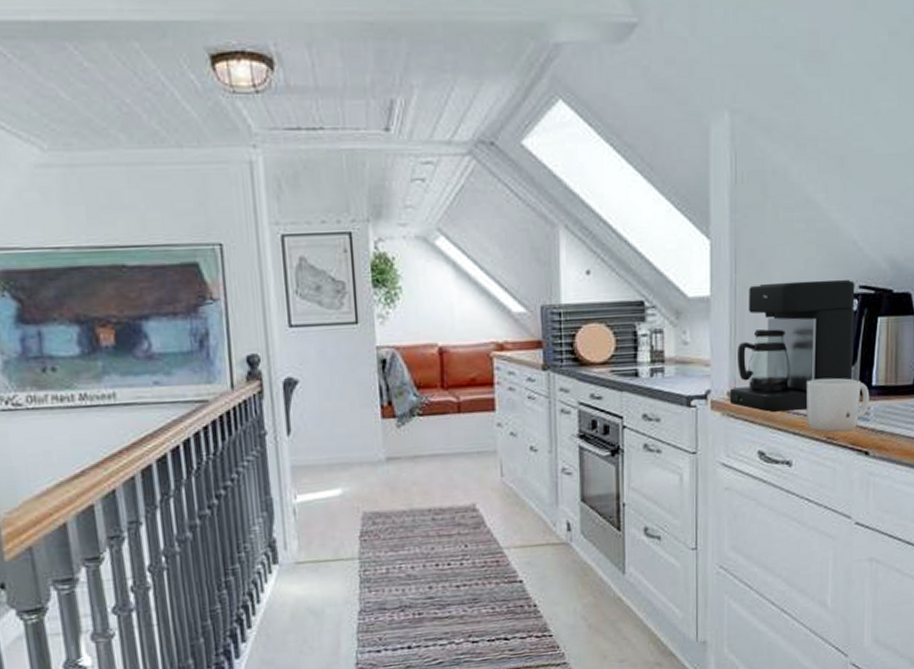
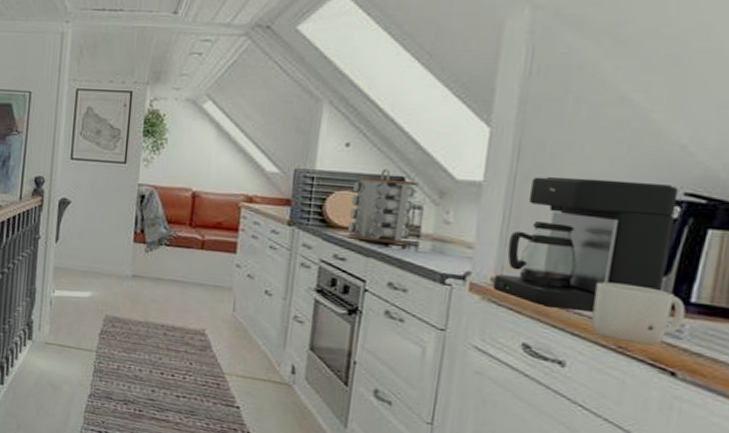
spice rack: none [599,294,655,376] -> present [347,168,416,245]

